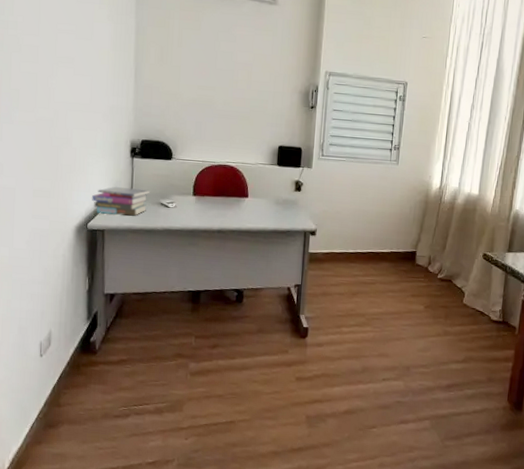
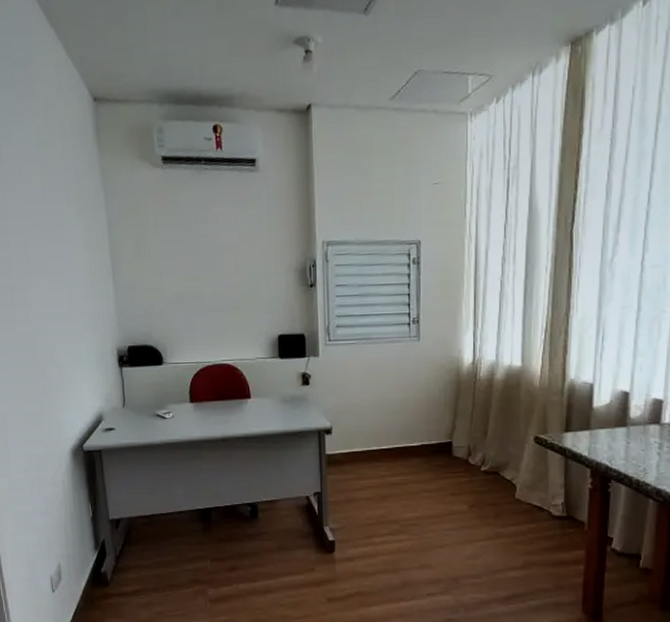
books: present [92,186,150,216] -> none [84,400,144,432]

